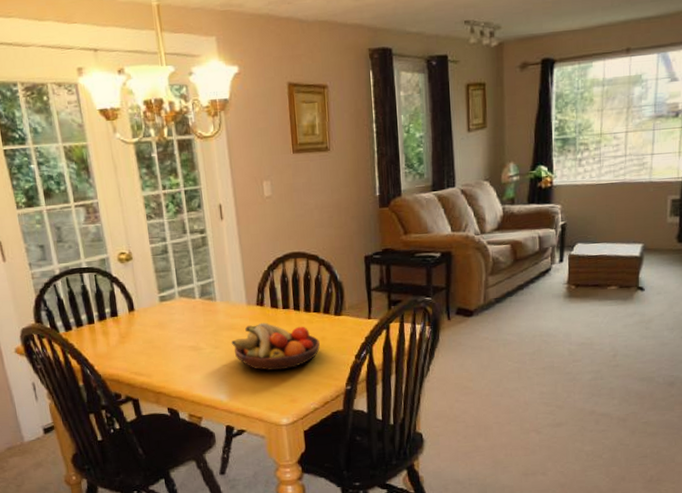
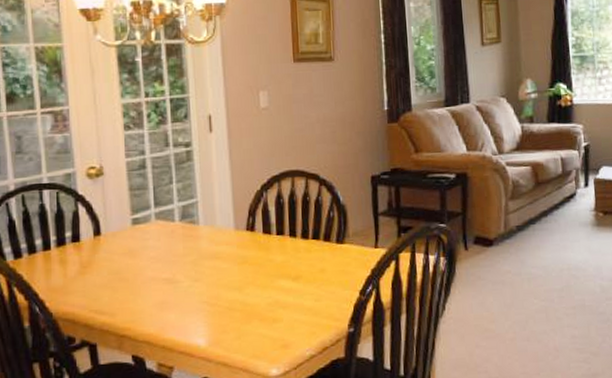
fruit bowl: present [232,322,320,371] -> none [215,250,319,310]

